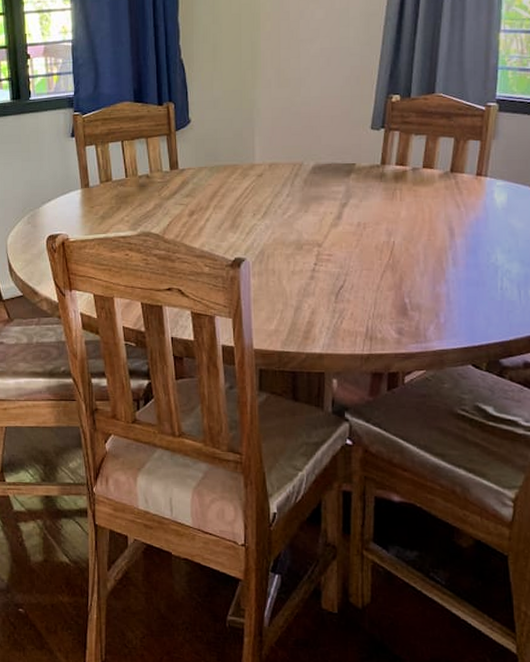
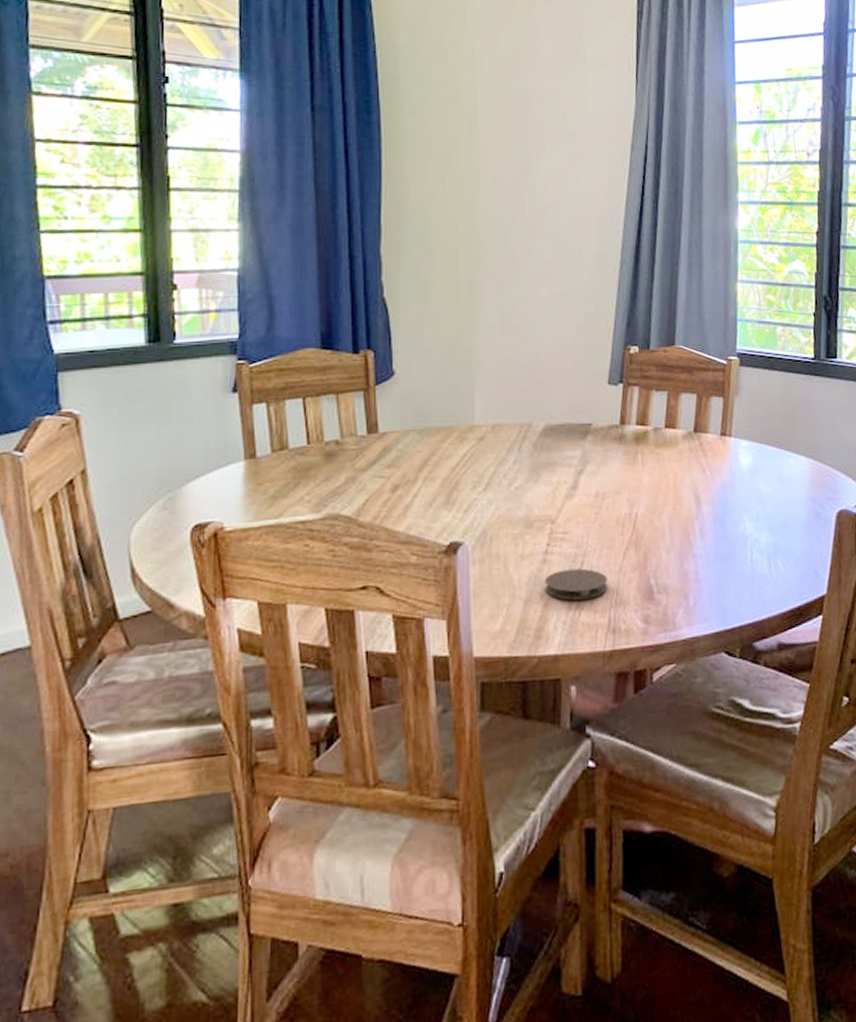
coaster: none [312,285,366,311] -> present [545,568,607,601]

